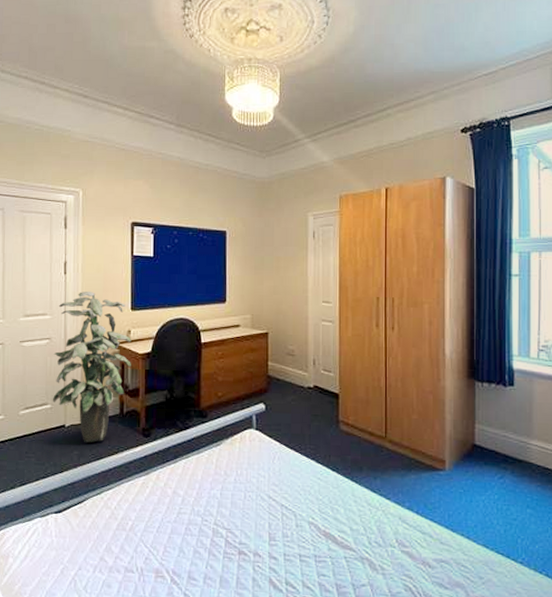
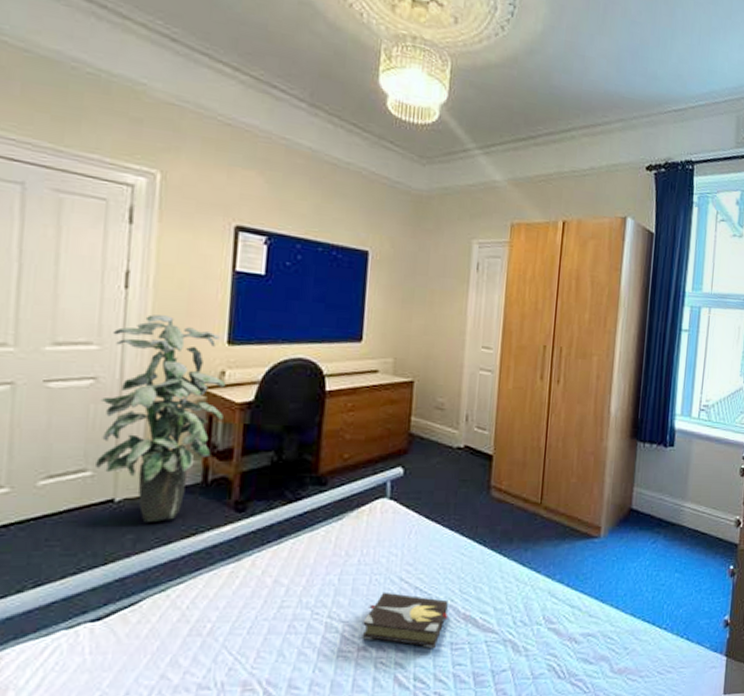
hardback book: none [241,506,311,559] -> present [362,592,448,649]

